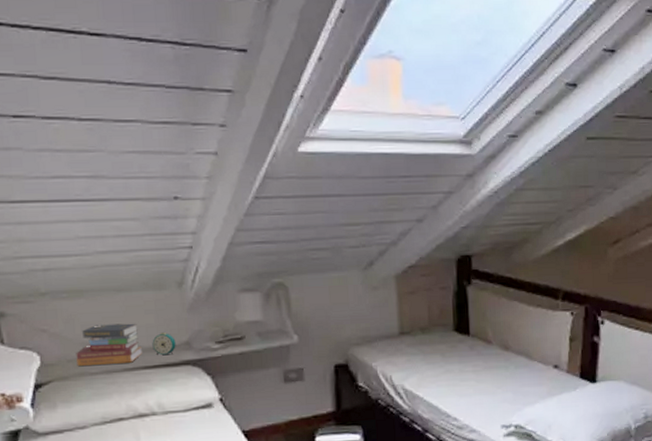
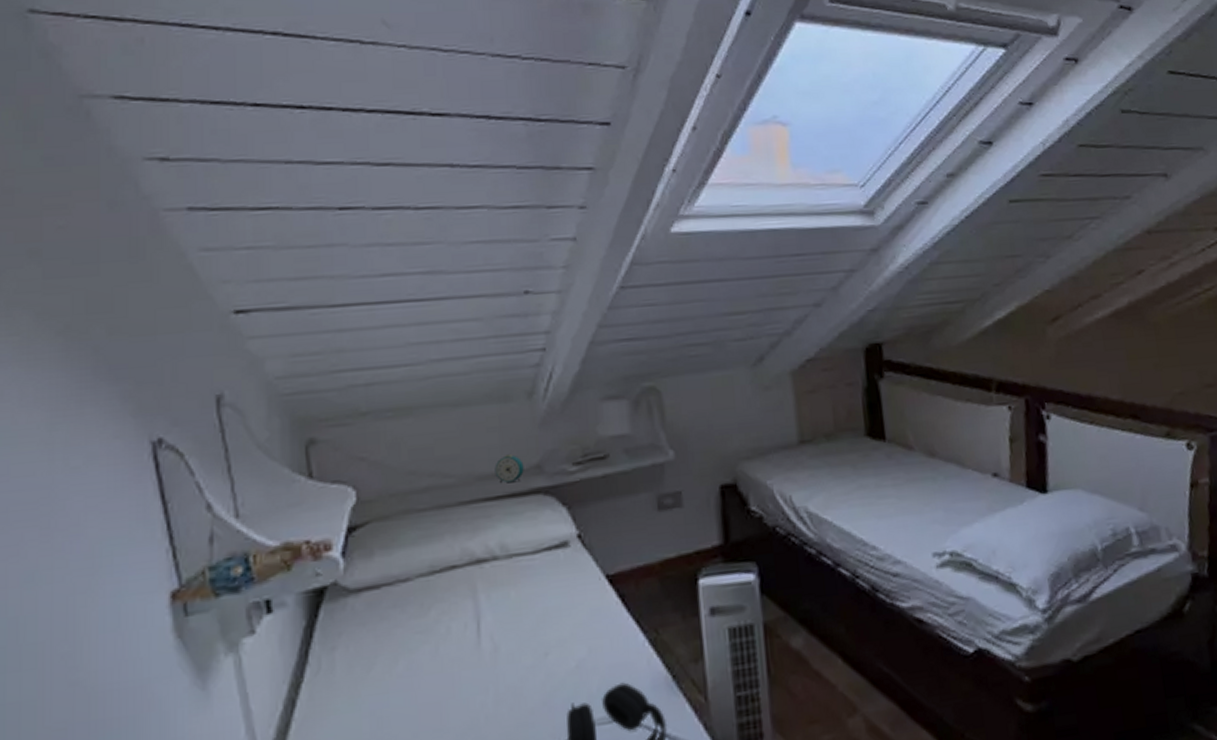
books: present [76,323,142,366] -> none [400,445,482,501]

